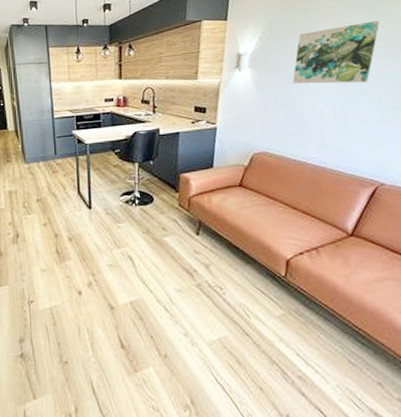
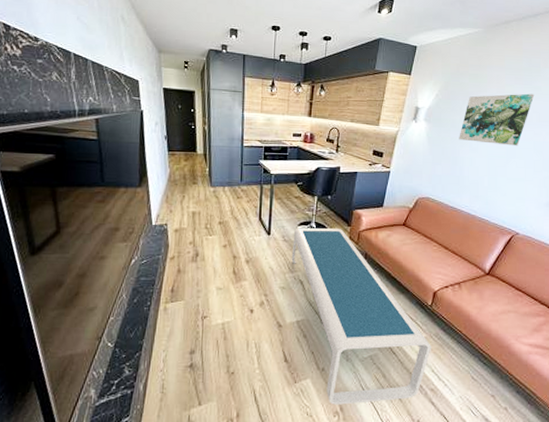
coffee table: none [116,196,293,397] -> present [291,228,431,405]

